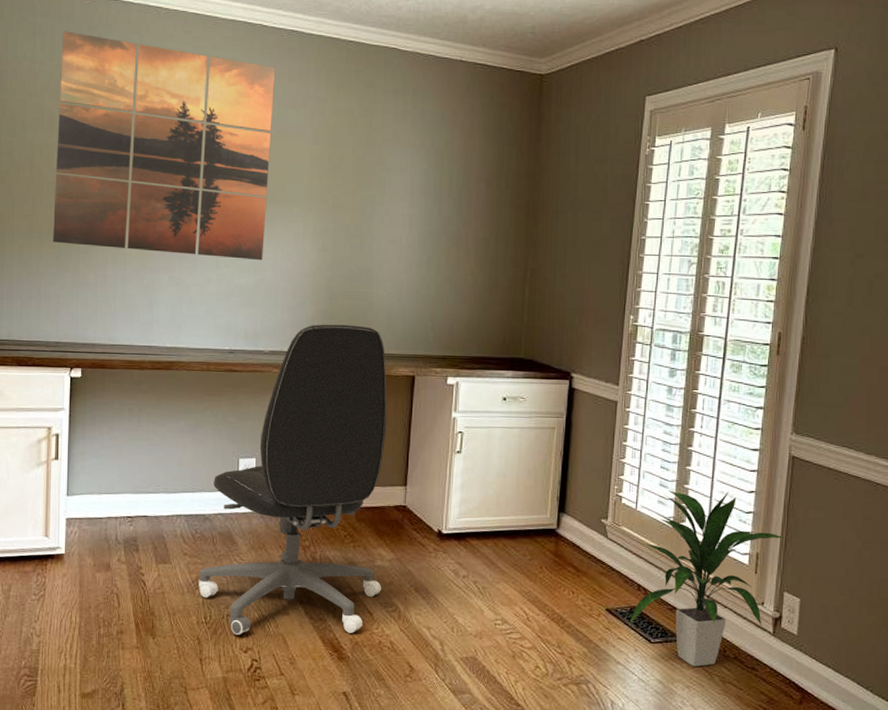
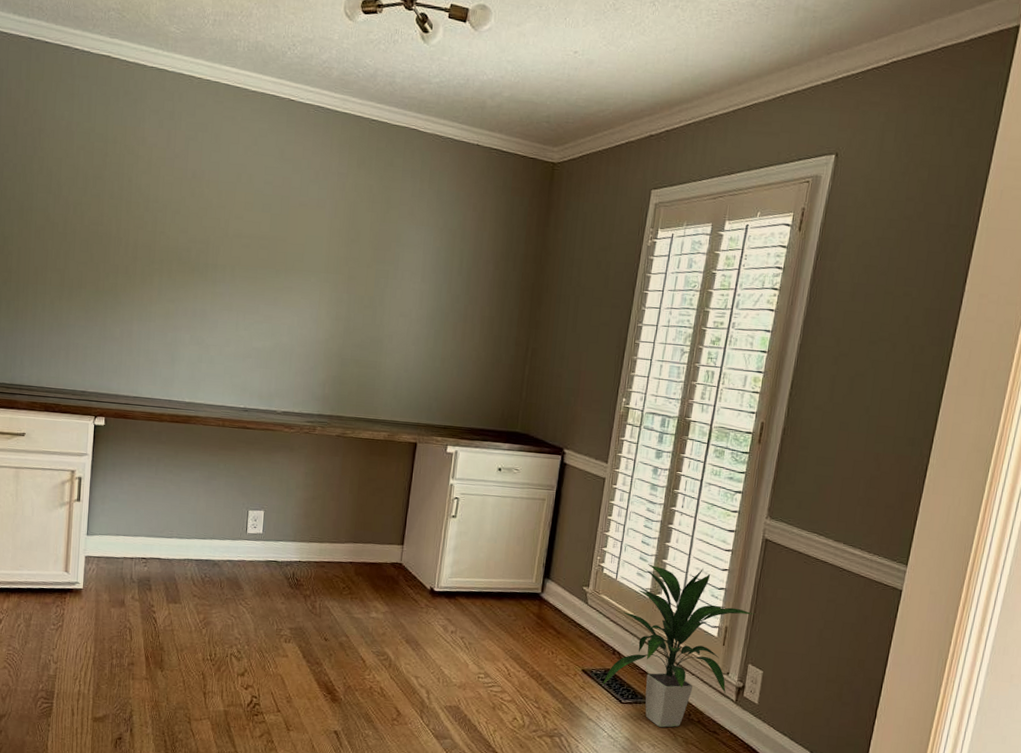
wall art: present [53,31,276,261] -> none [83,94,301,326]
office chair: present [198,324,387,636] -> none [205,389,391,678]

